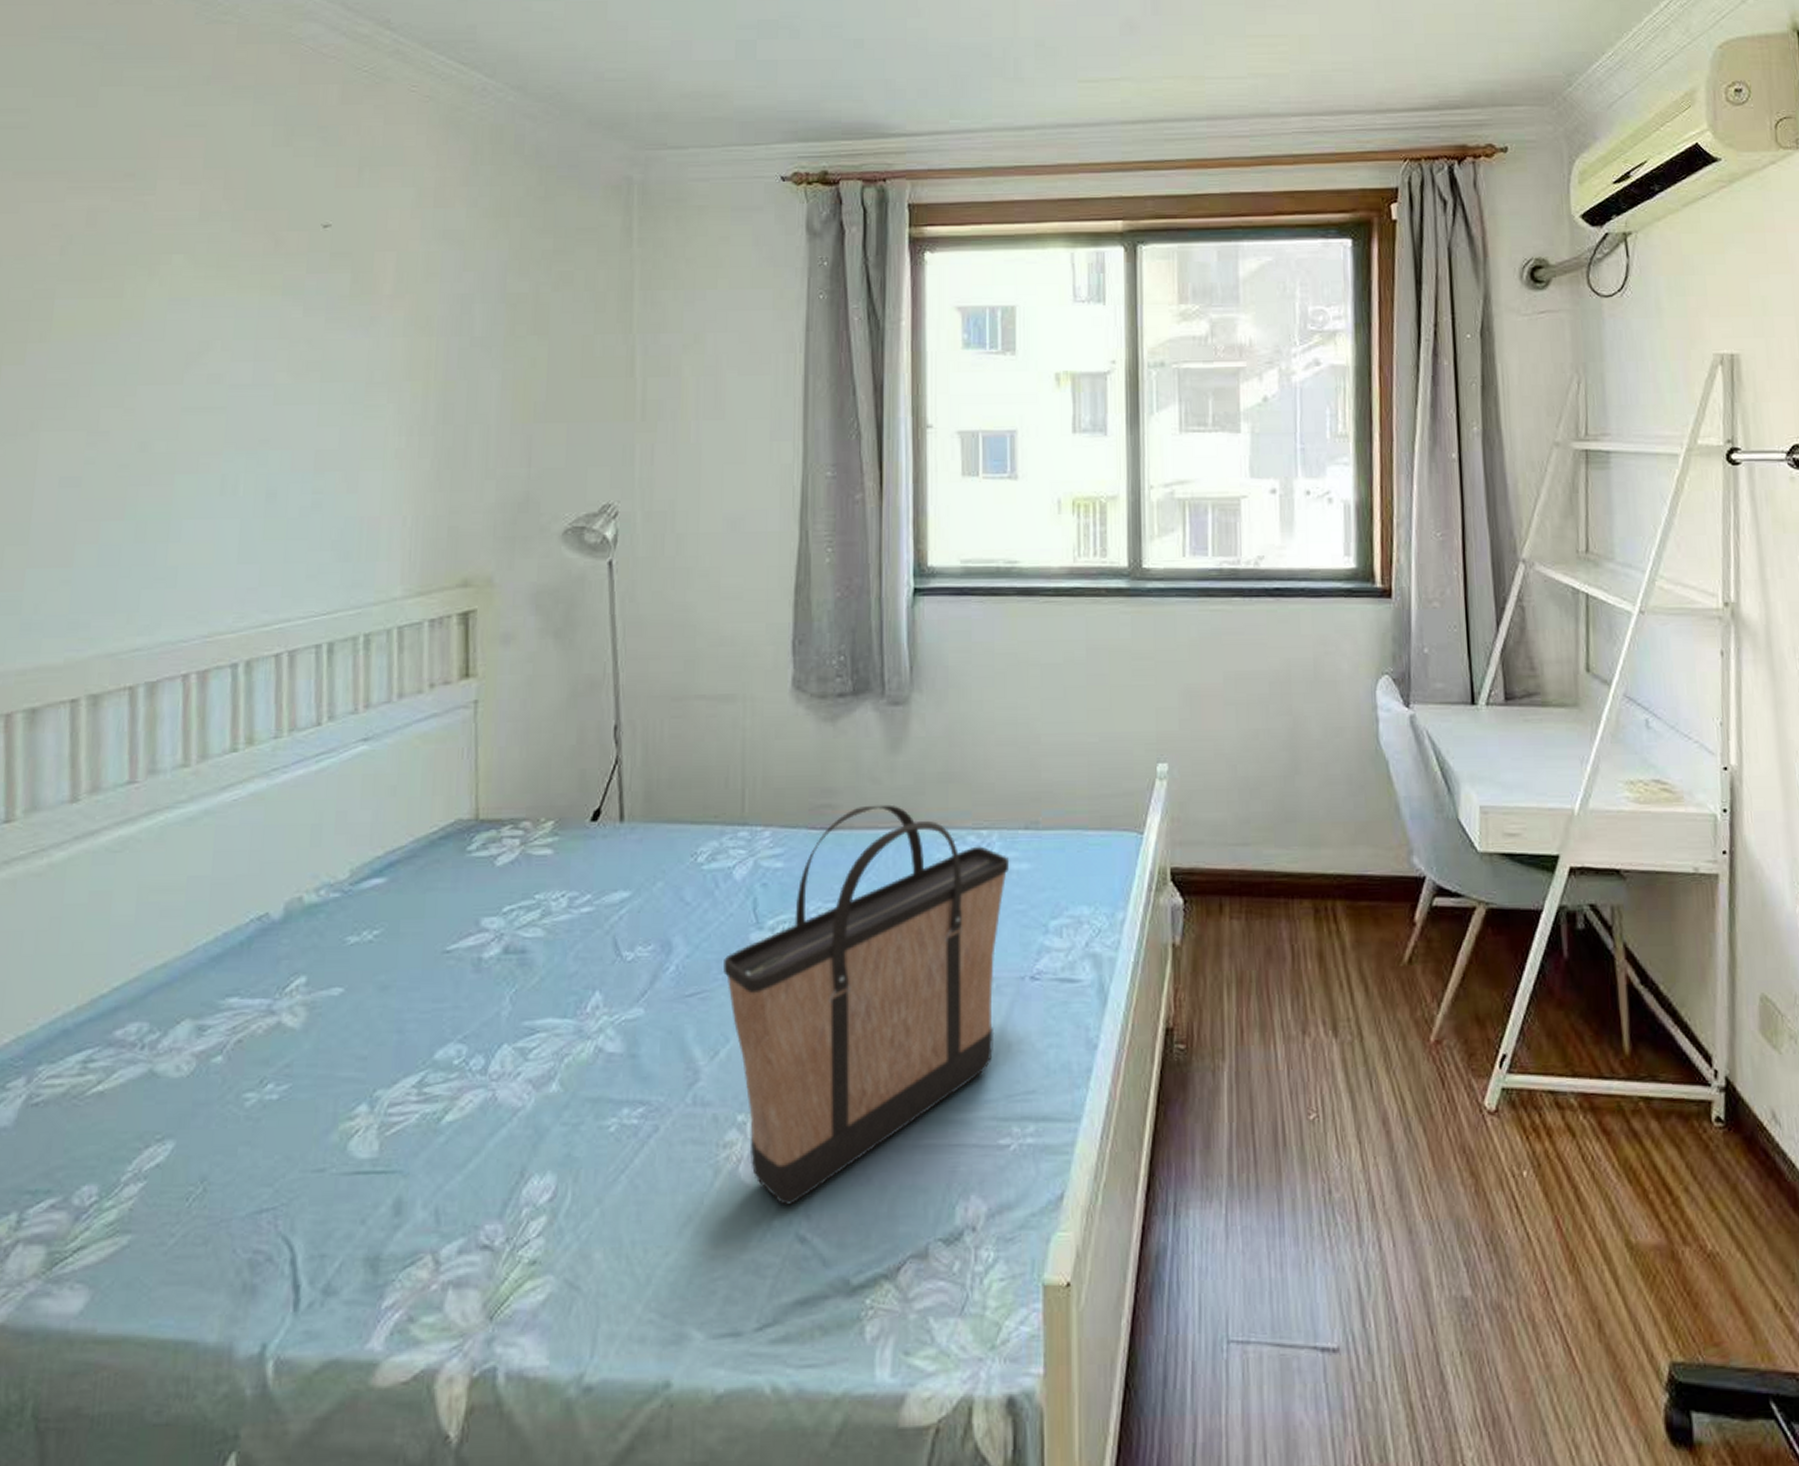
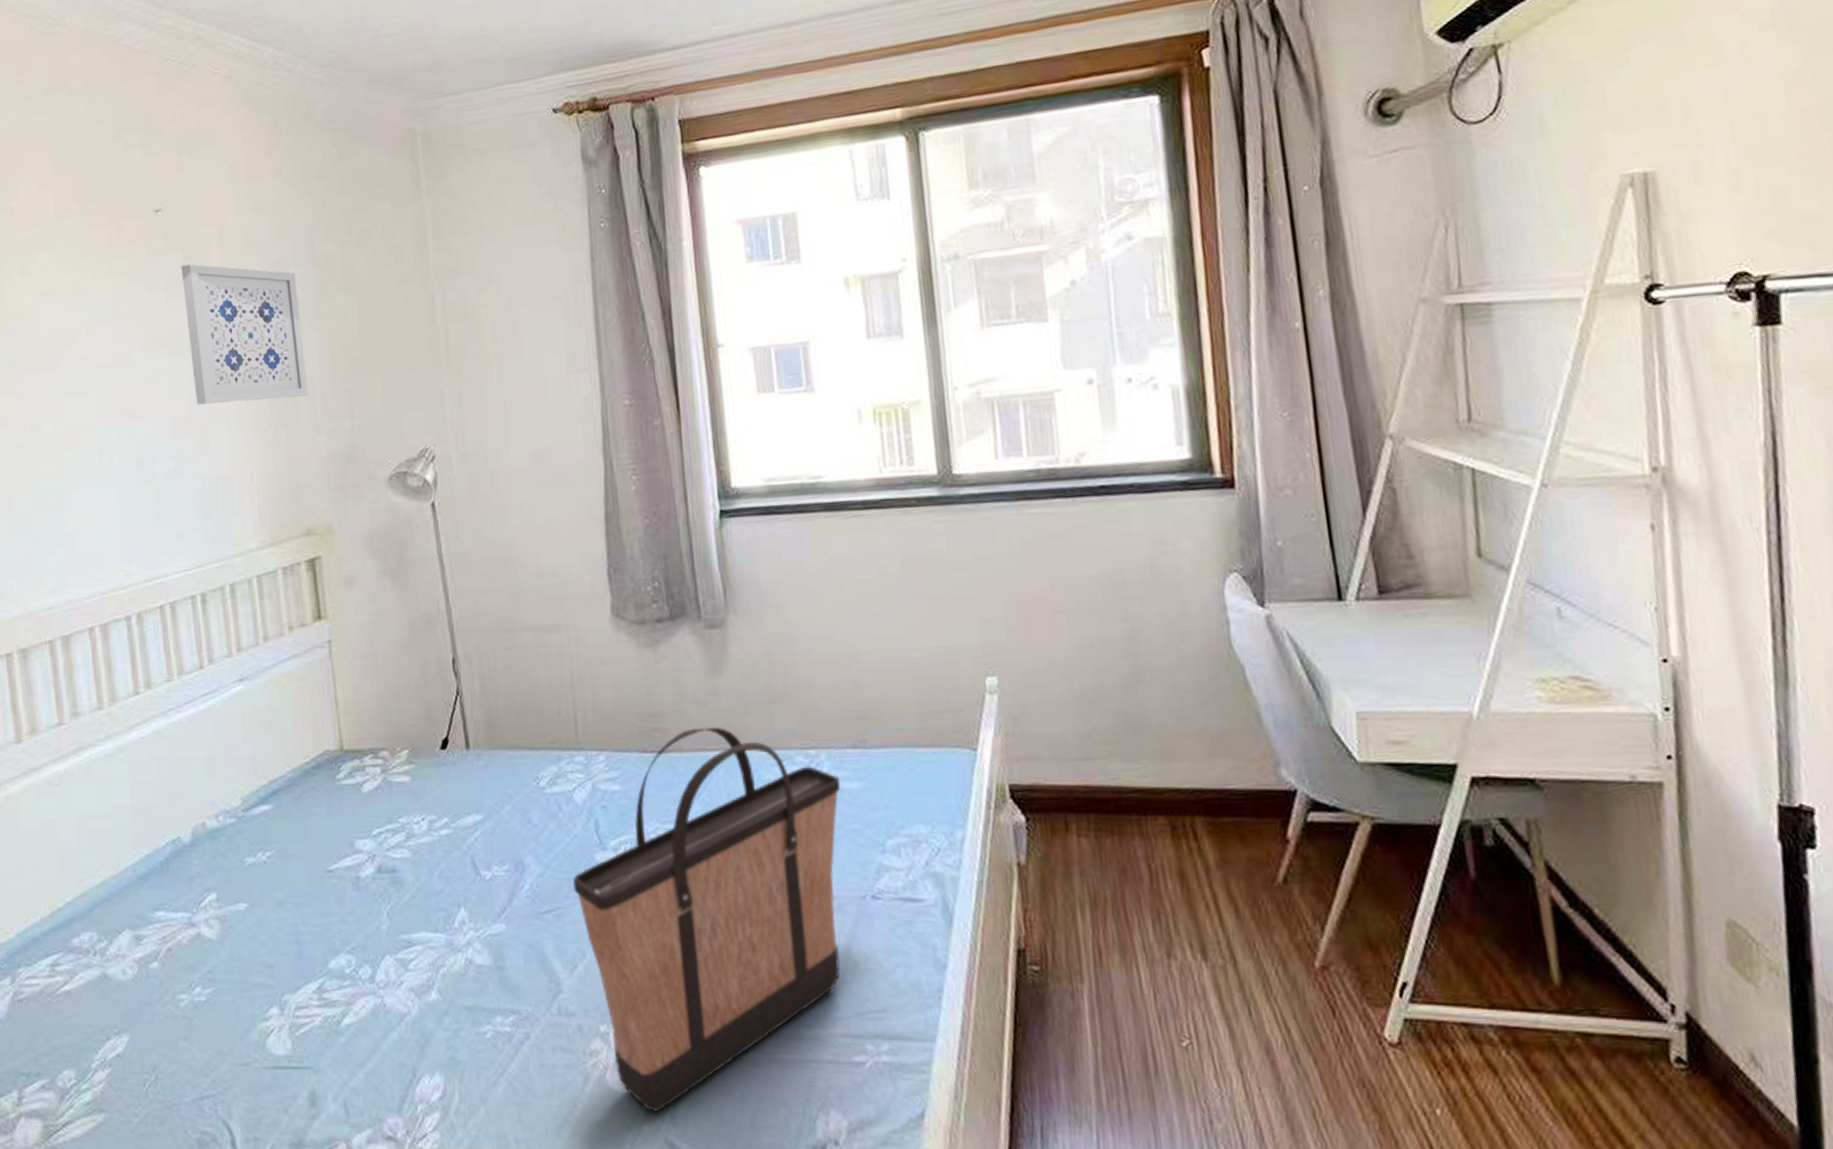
wall art: none [346,287,482,439] -> present [181,264,308,405]

